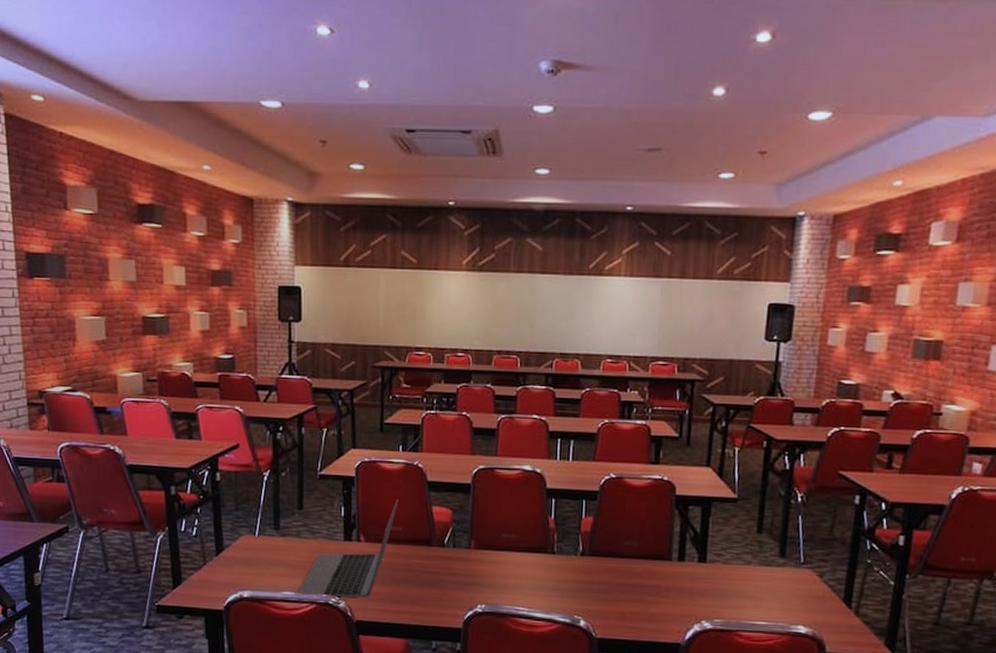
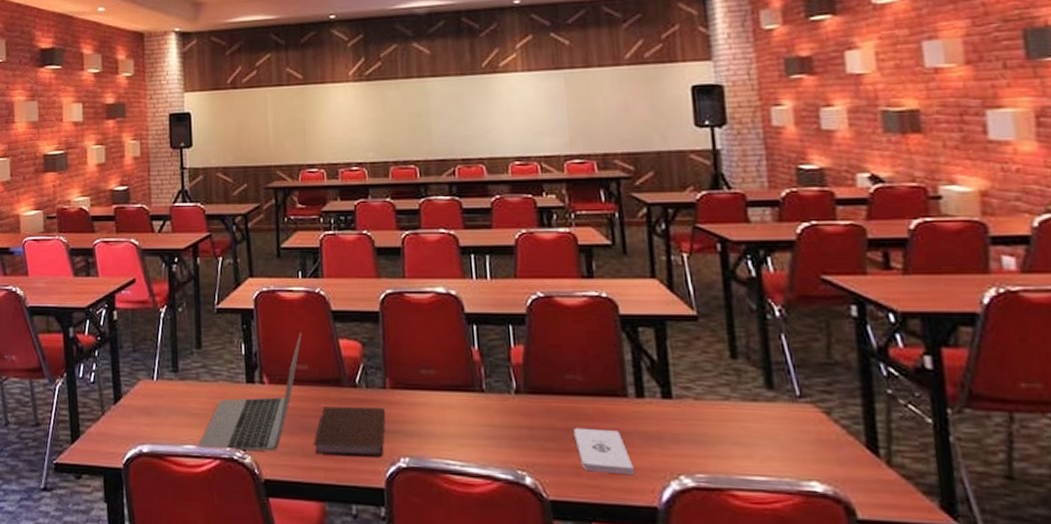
notebook: none [402,562,469,604] -> present [313,406,386,458]
notepad: none [624,583,667,620] -> present [574,427,634,476]

